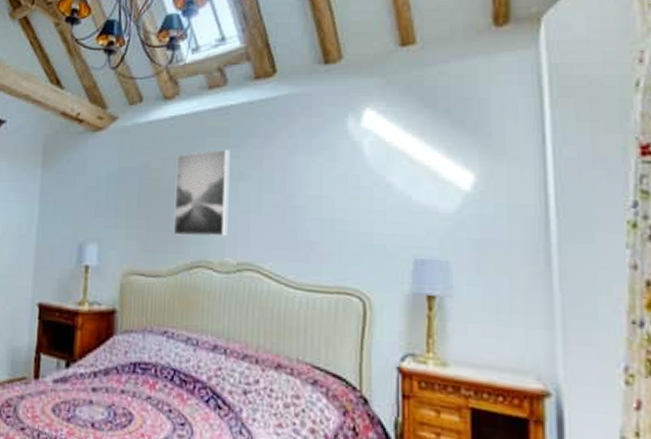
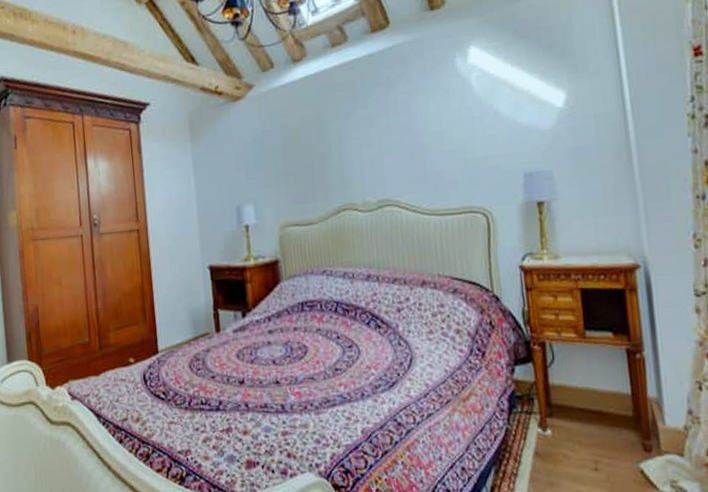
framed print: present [173,149,230,237] -> none [312,101,366,185]

